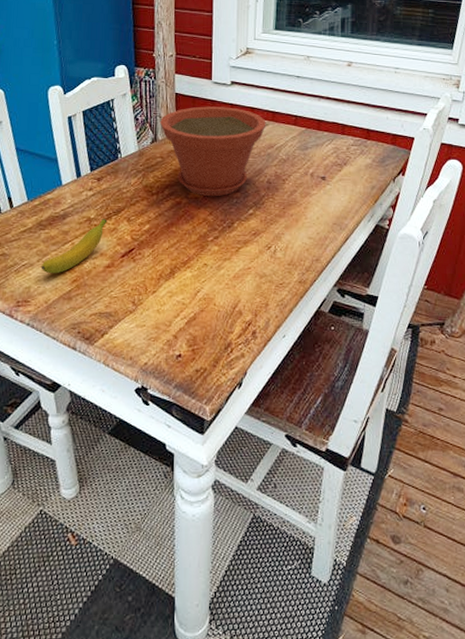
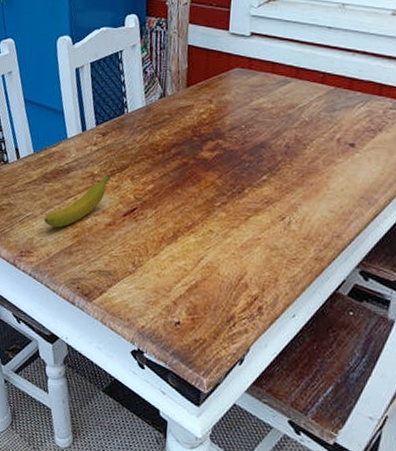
plant pot: present [160,106,266,197] -> none [170,60,288,160]

